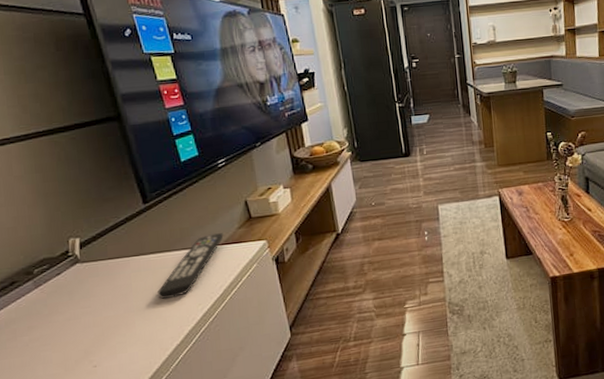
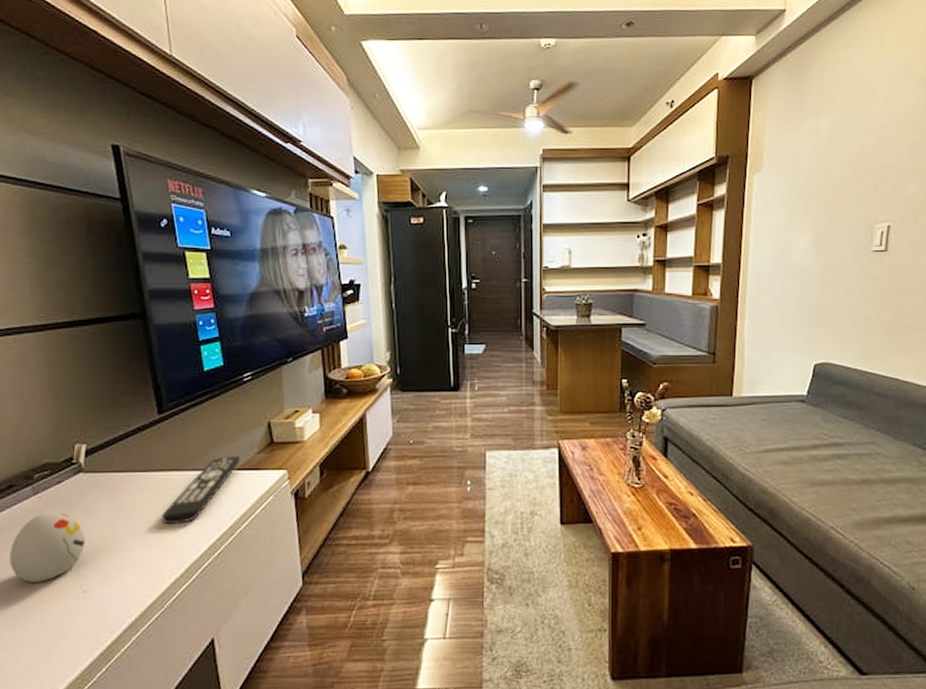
decorative egg: none [20,300,90,365] -> present [10,511,86,582]

